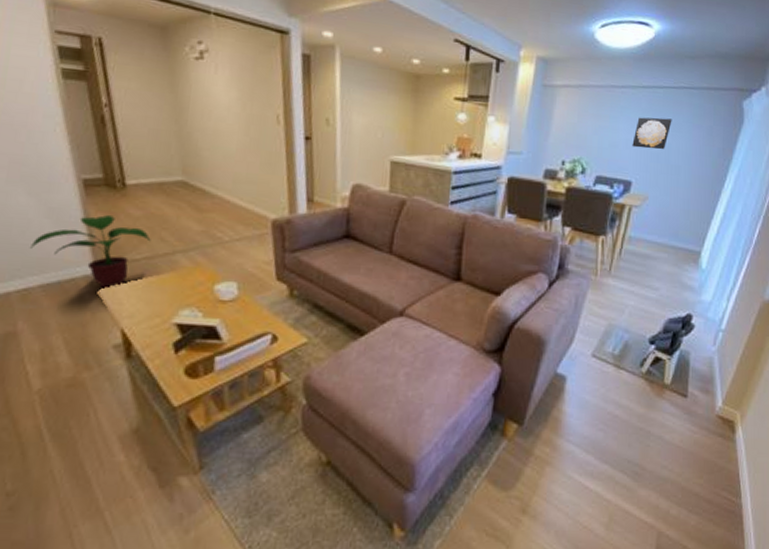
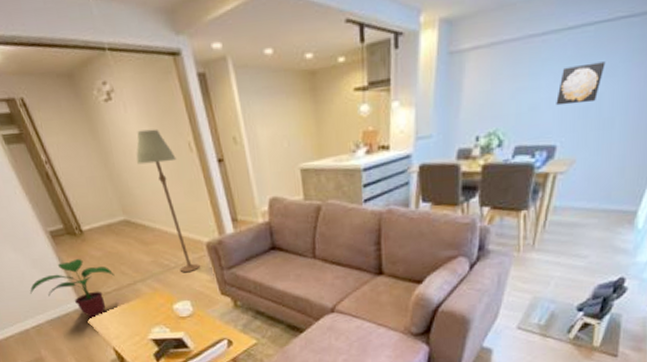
floor lamp: none [213,93,260,250] -> present [136,128,200,273]

